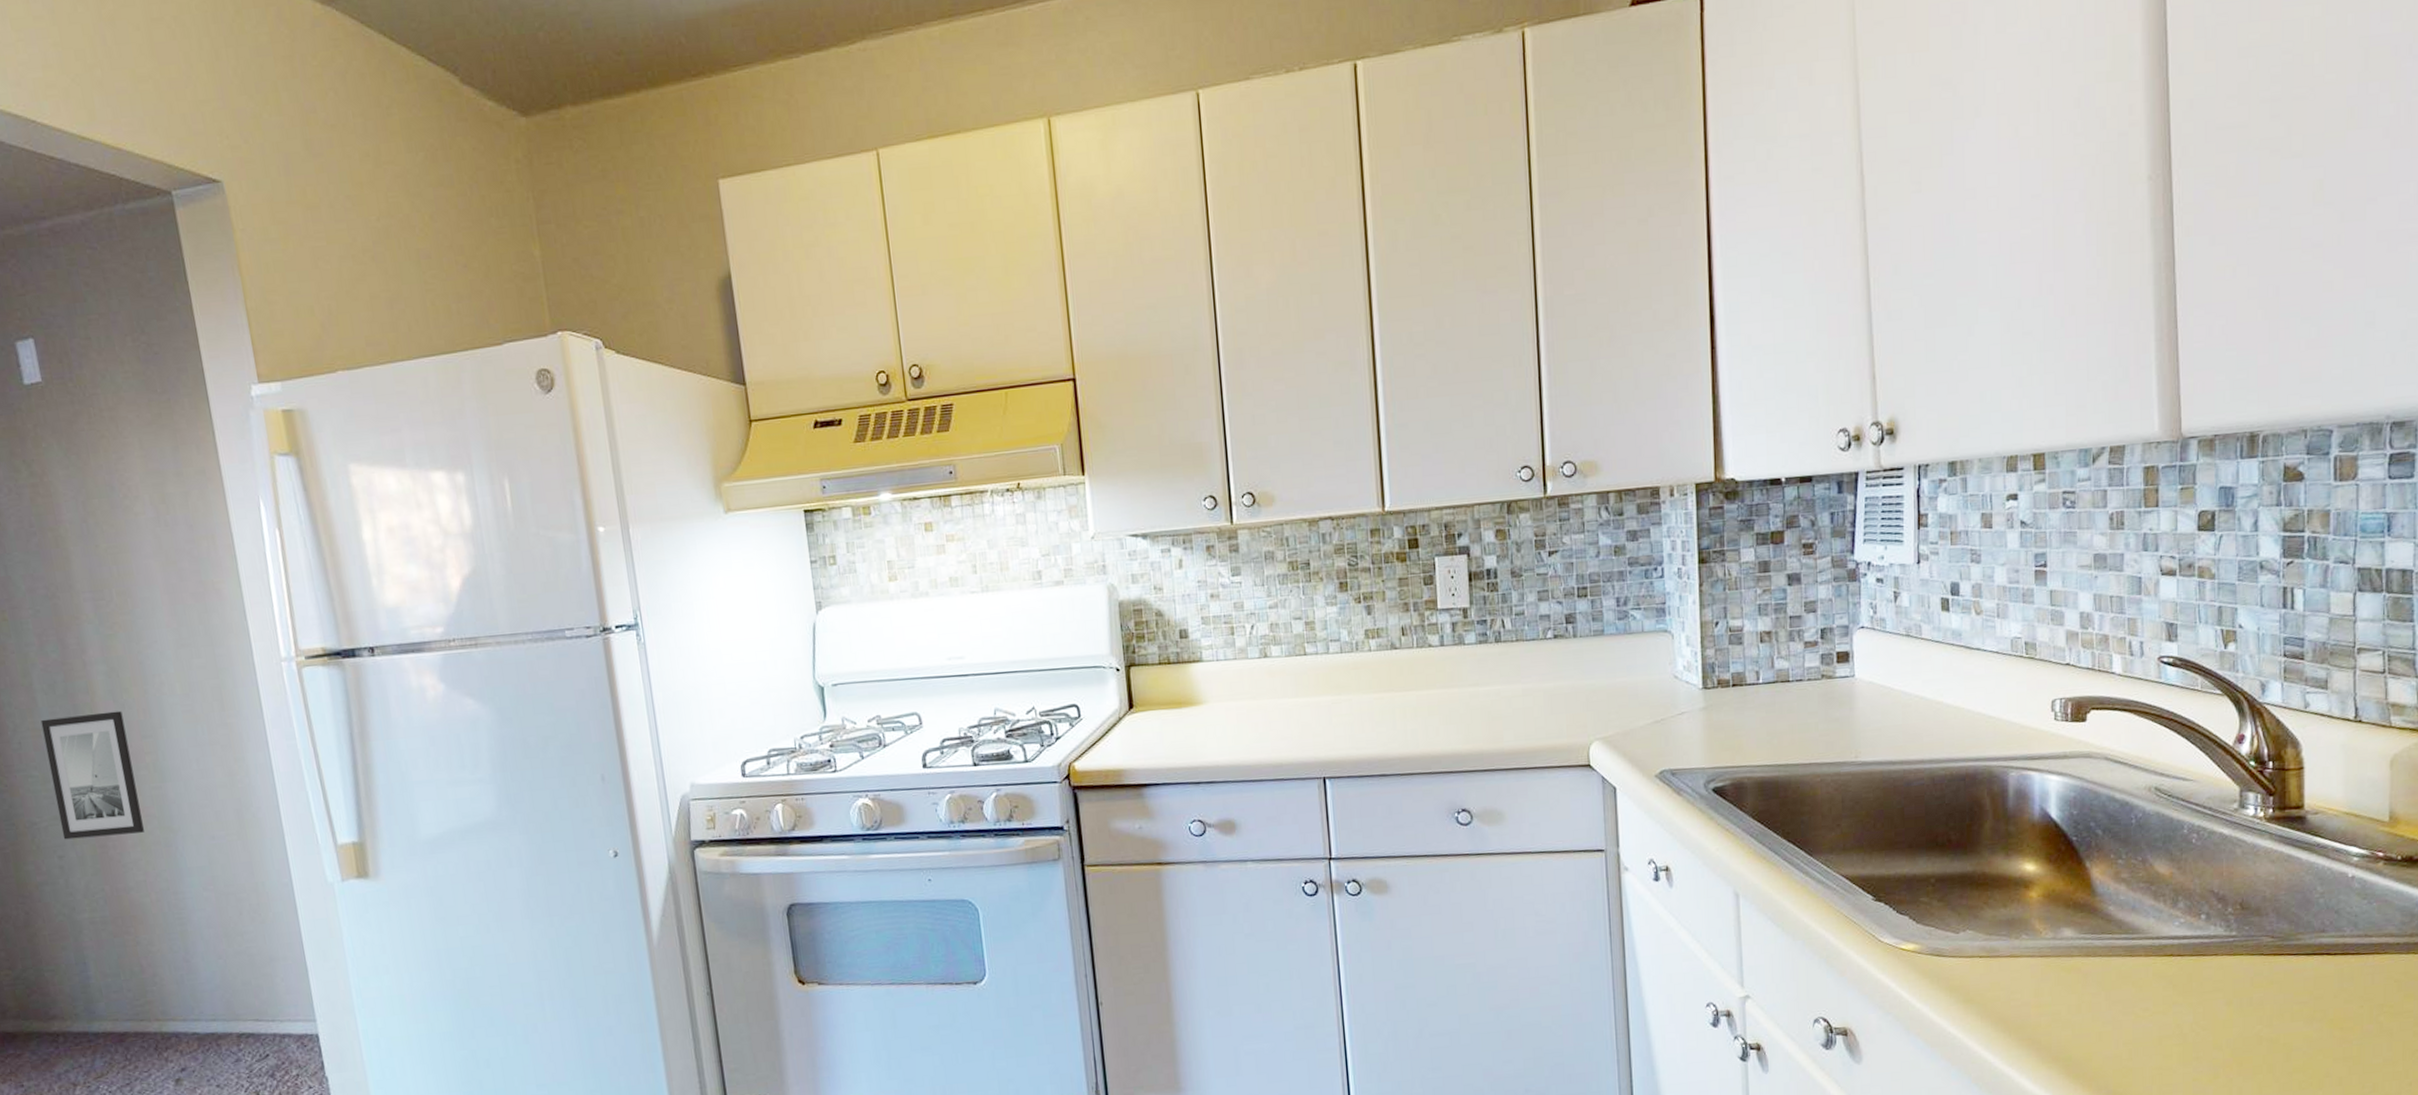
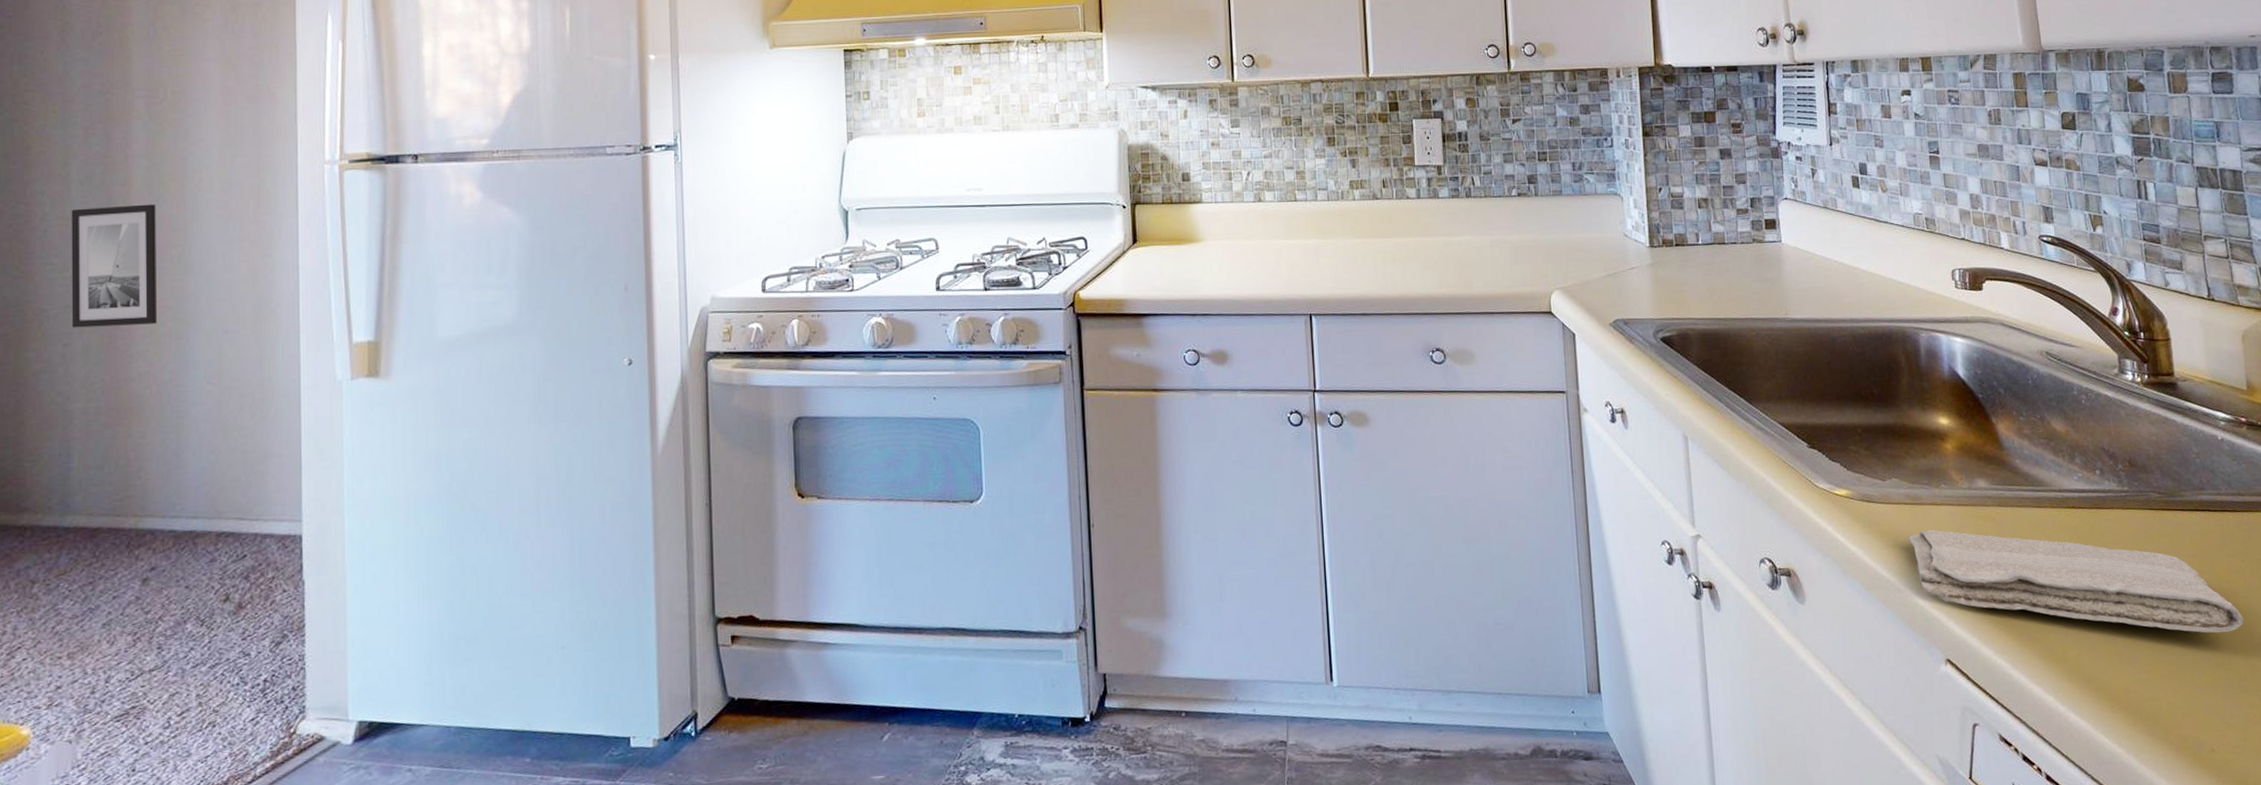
washcloth: none [1980,983,2355,1083] -> present [1908,529,2244,634]

